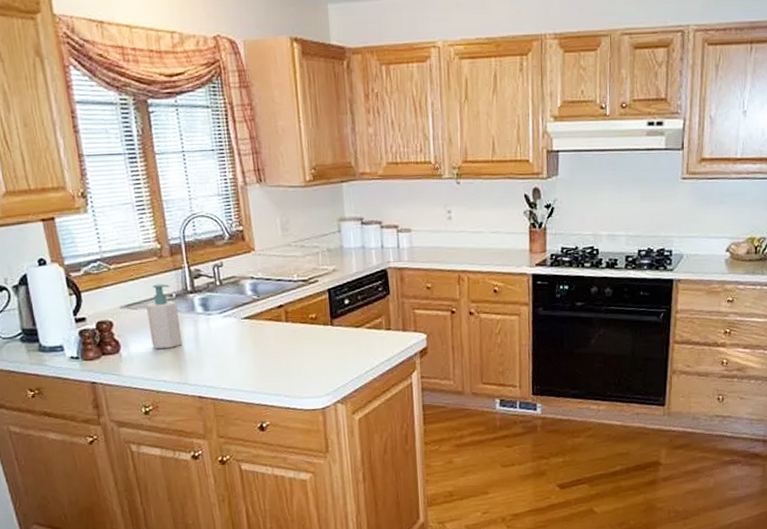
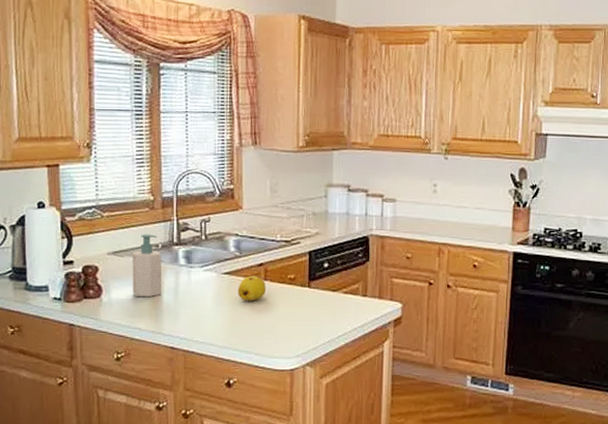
fruit: none [259,318,288,345] -> present [237,275,266,301]

